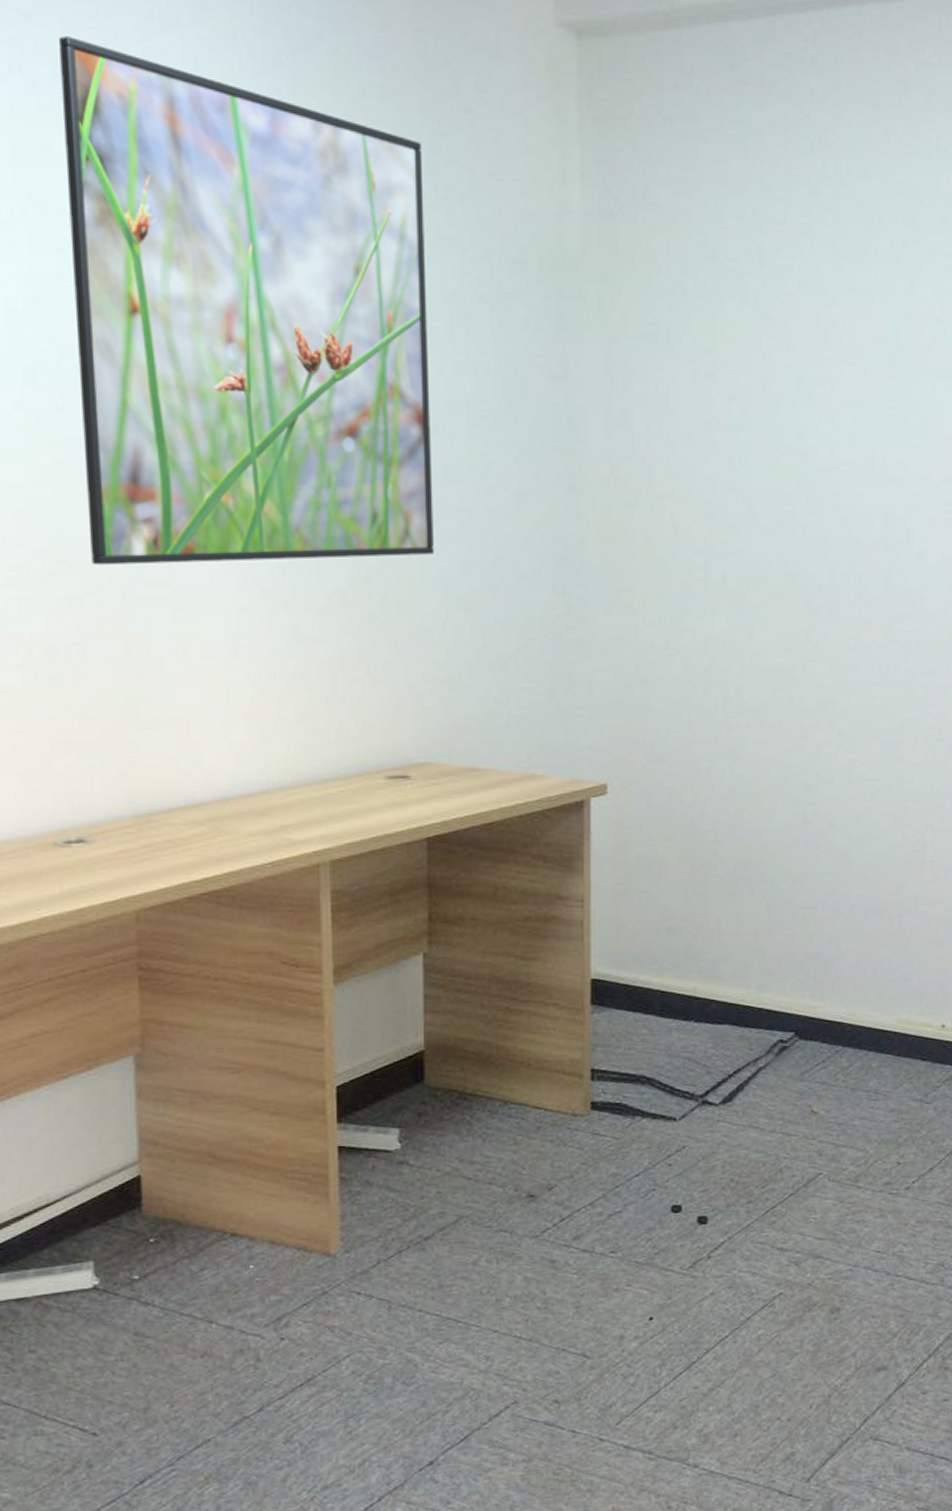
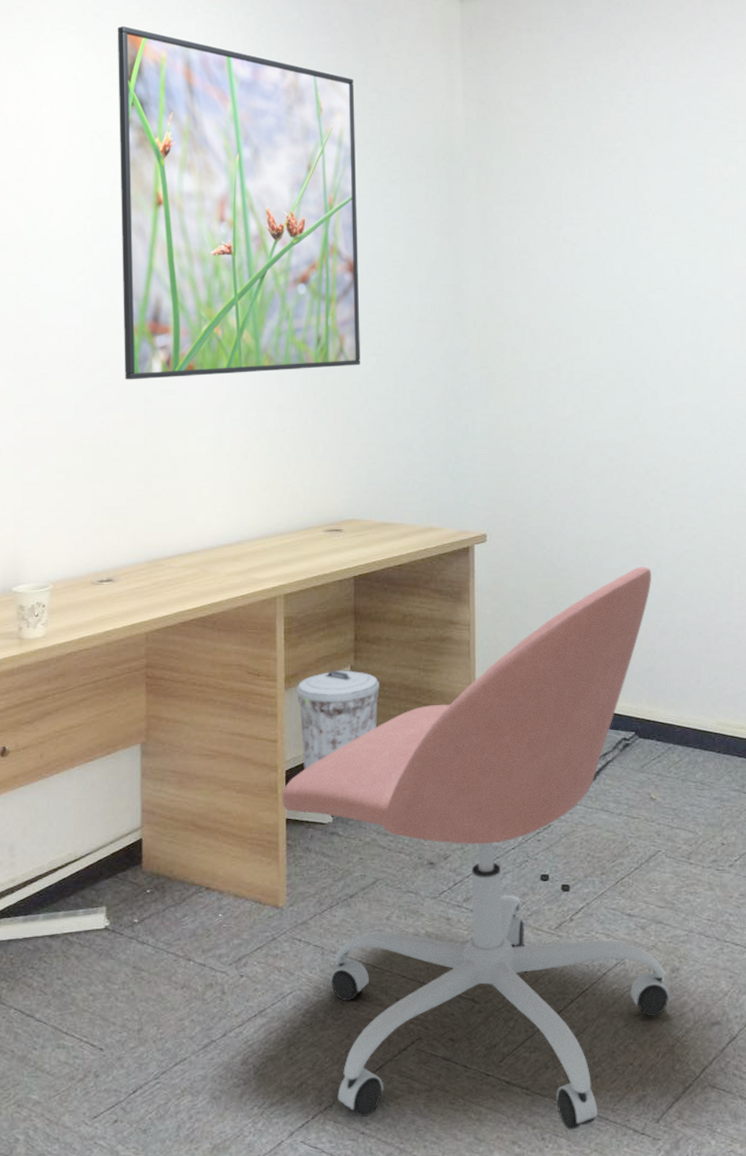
office chair: none [332,828,829,1496] -> present [282,566,671,1130]
trash can: none [350,959,462,1085] -> present [297,670,379,770]

